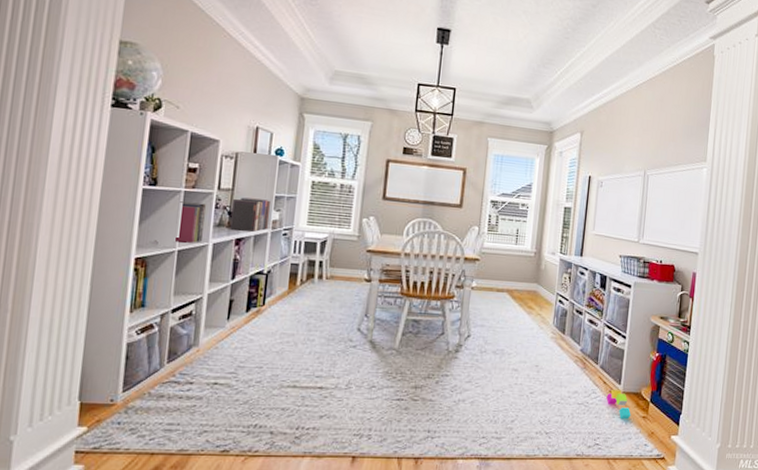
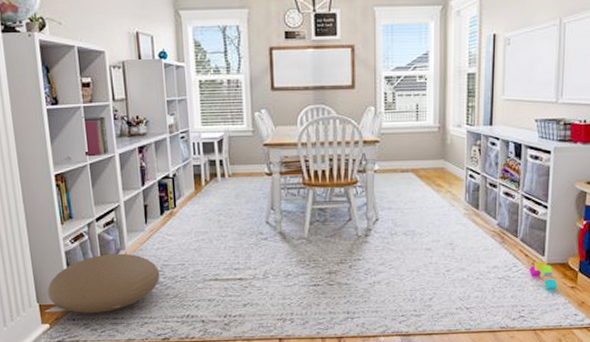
pouf: none [84,349,233,417] -> present [44,253,160,313]
books: present [229,197,270,233] -> none [127,105,165,140]

